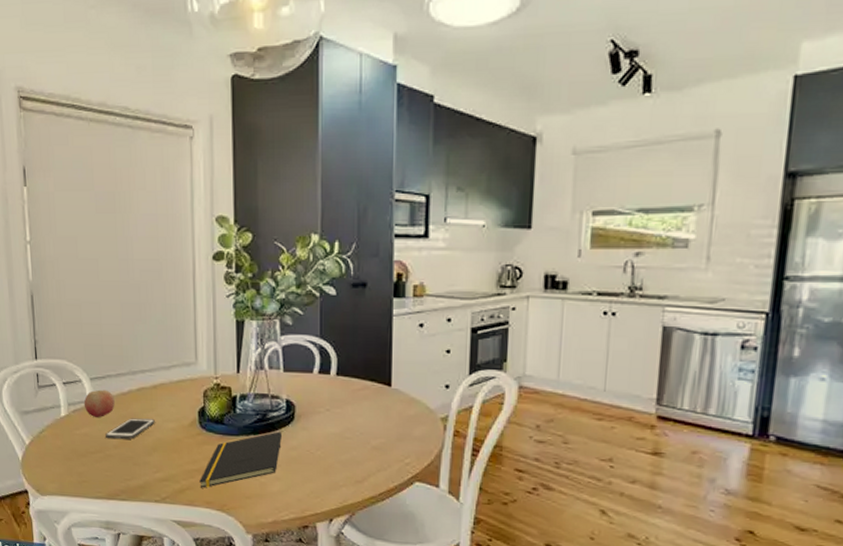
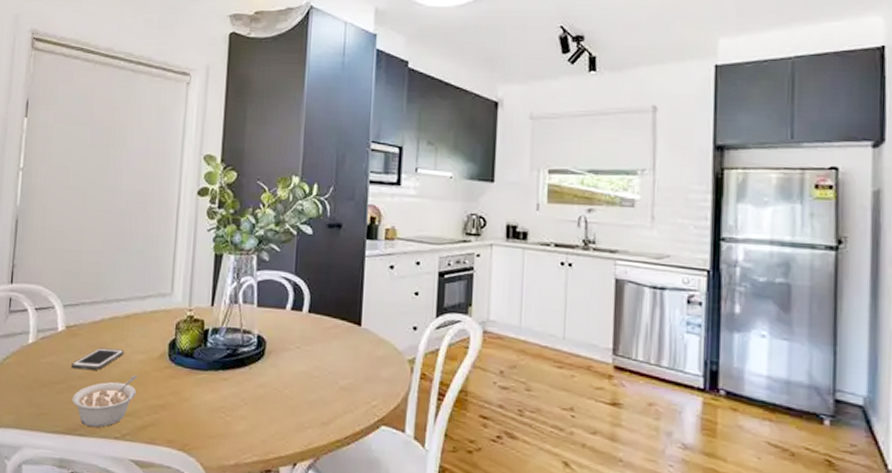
fruit: present [83,389,115,418] -> none [53,317,86,347]
legume: none [110,443,171,493] -> present [72,375,138,428]
notepad: present [199,431,282,488] -> none [162,367,251,426]

